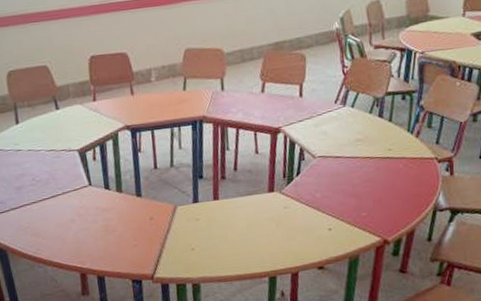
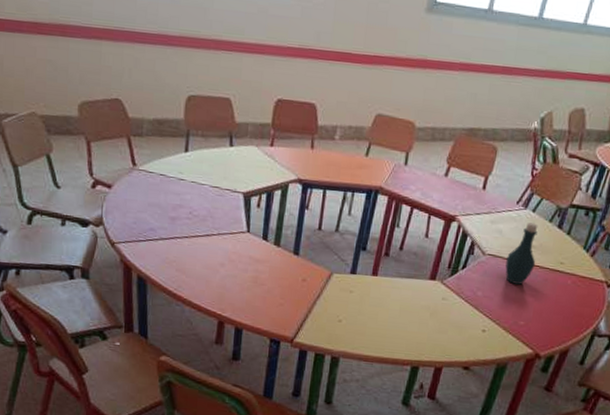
bottle: none [336,118,365,179] -> present [505,222,539,285]

